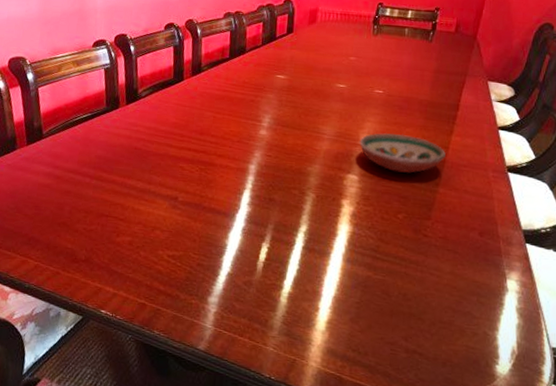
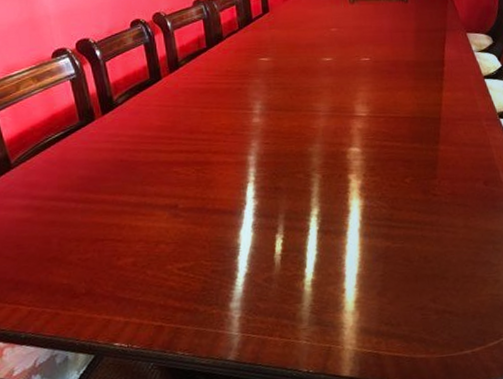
decorative bowl: present [359,133,446,173] -> none [355,98,440,137]

